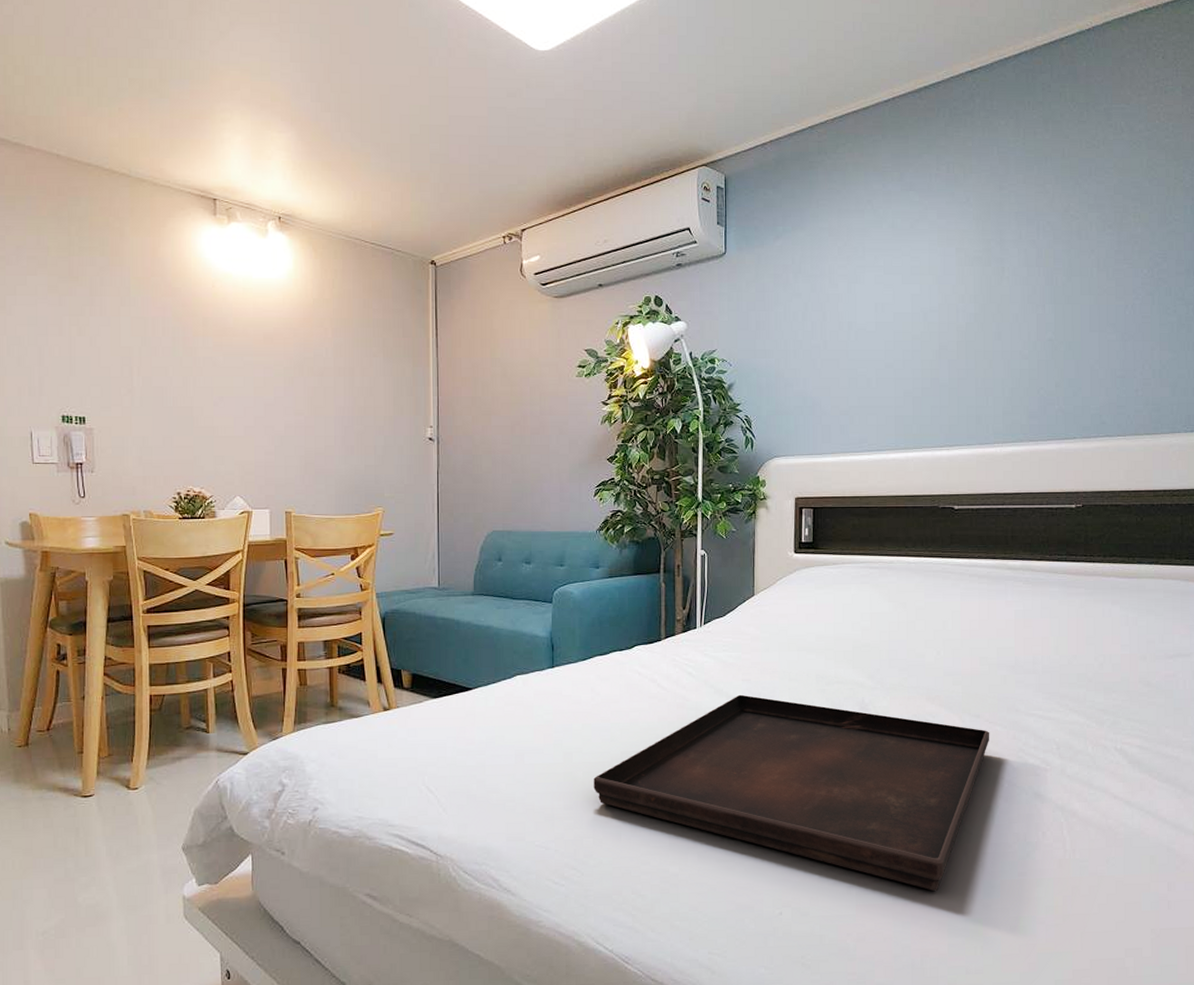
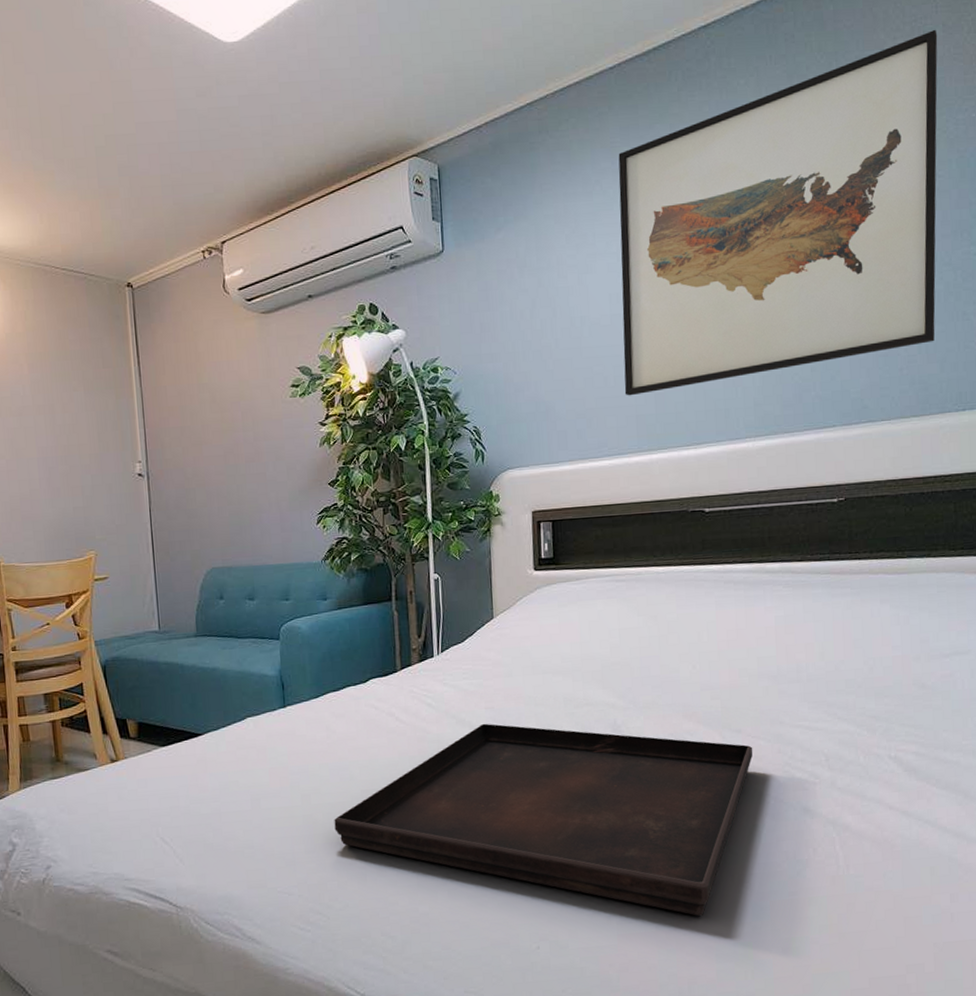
wall art: none [885,90,1177,398] -> present [618,29,938,396]

